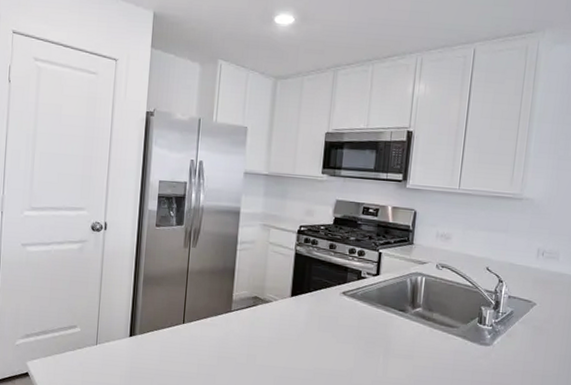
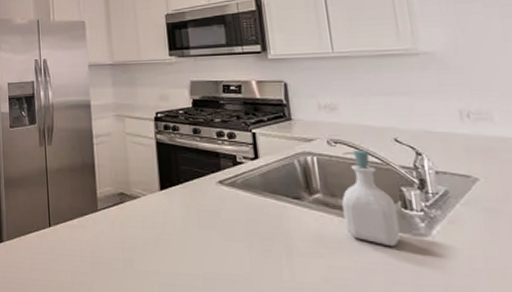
soap bottle: none [433,274,474,352] -> present [341,149,401,246]

